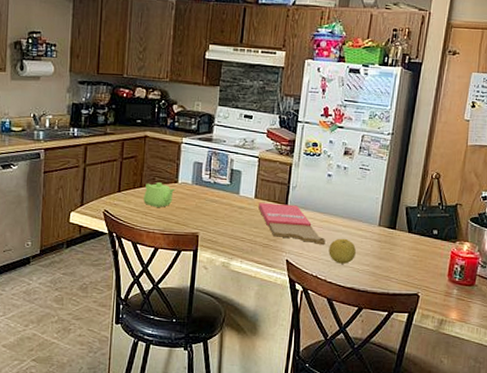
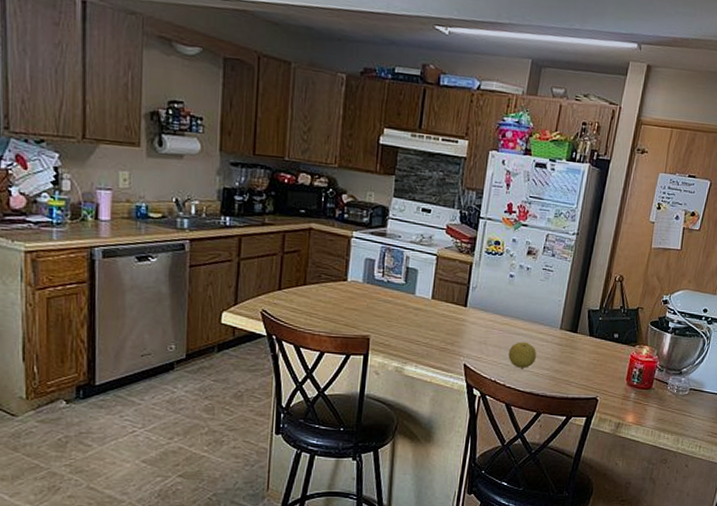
teapot: present [143,182,175,207] -> none [308,280,344,308]
cutting board: present [258,203,326,244] -> none [435,304,506,348]

